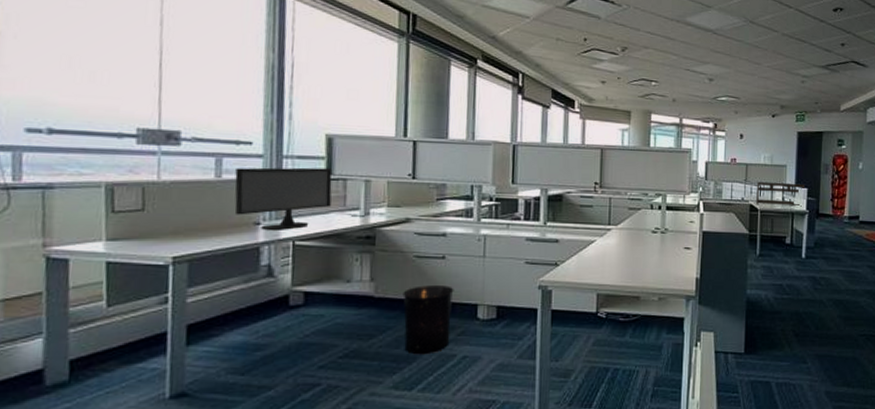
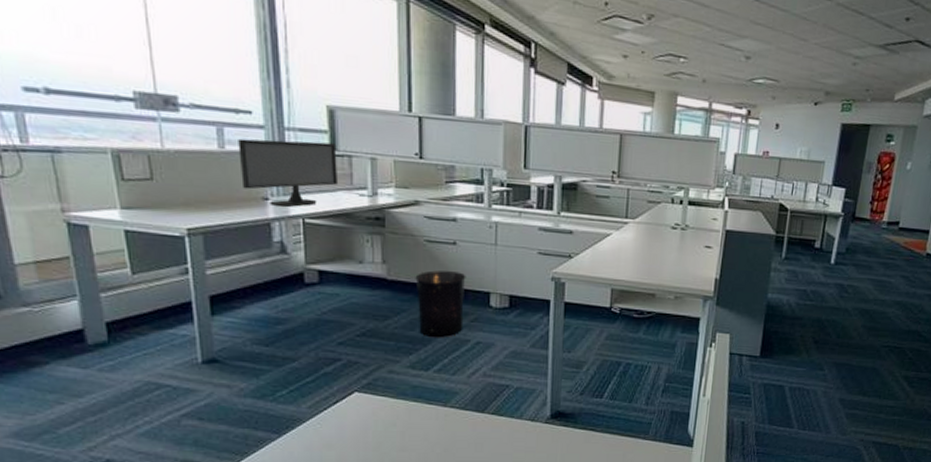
desk organizer: present [756,181,804,207] -> none [787,178,843,209]

